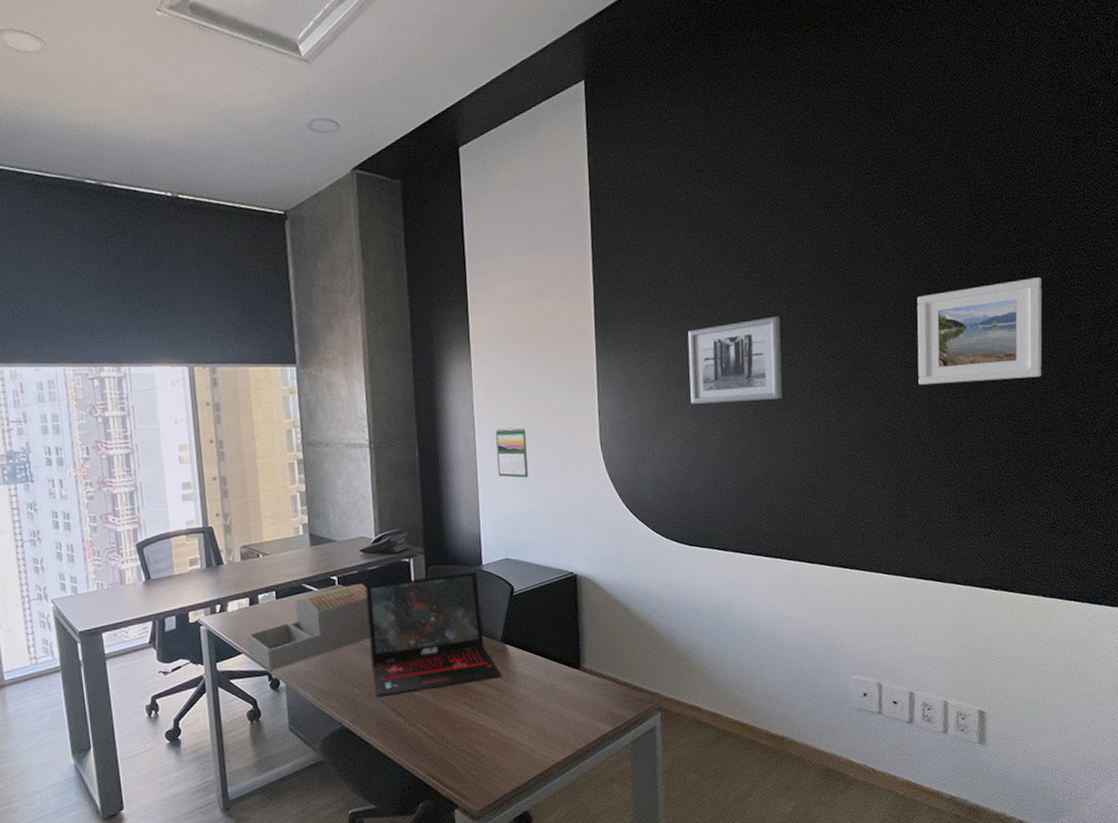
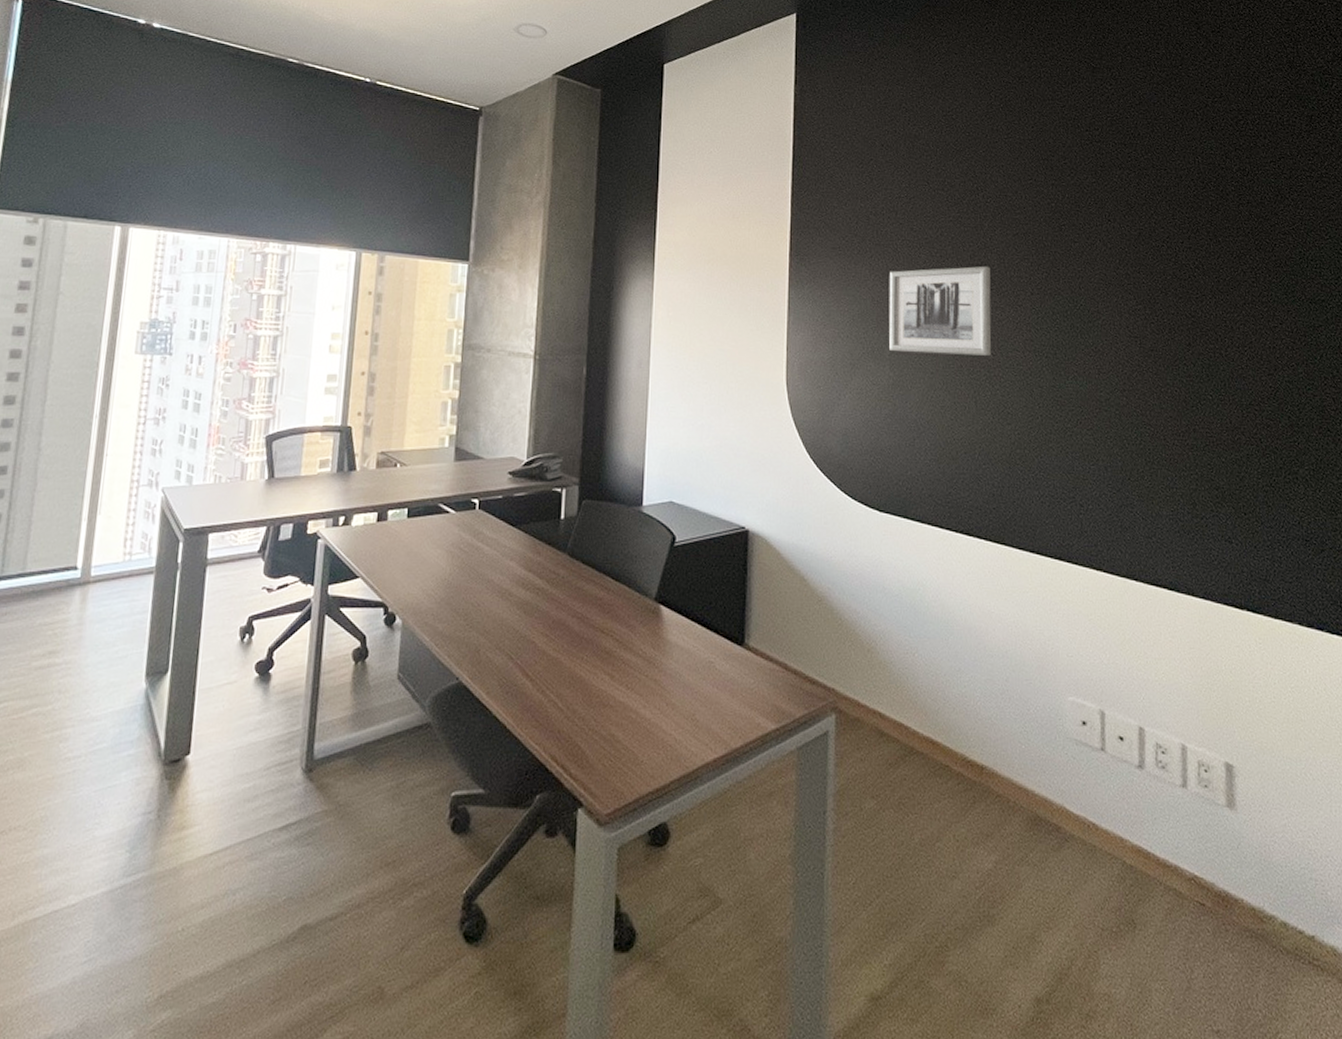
architectural model: present [247,584,371,672] -> none [367,511,510,604]
laptop: present [365,571,502,698] -> none [503,512,652,652]
calendar: present [496,428,528,478] -> none [671,354,706,412]
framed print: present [917,277,1042,385] -> none [1141,255,1285,364]

